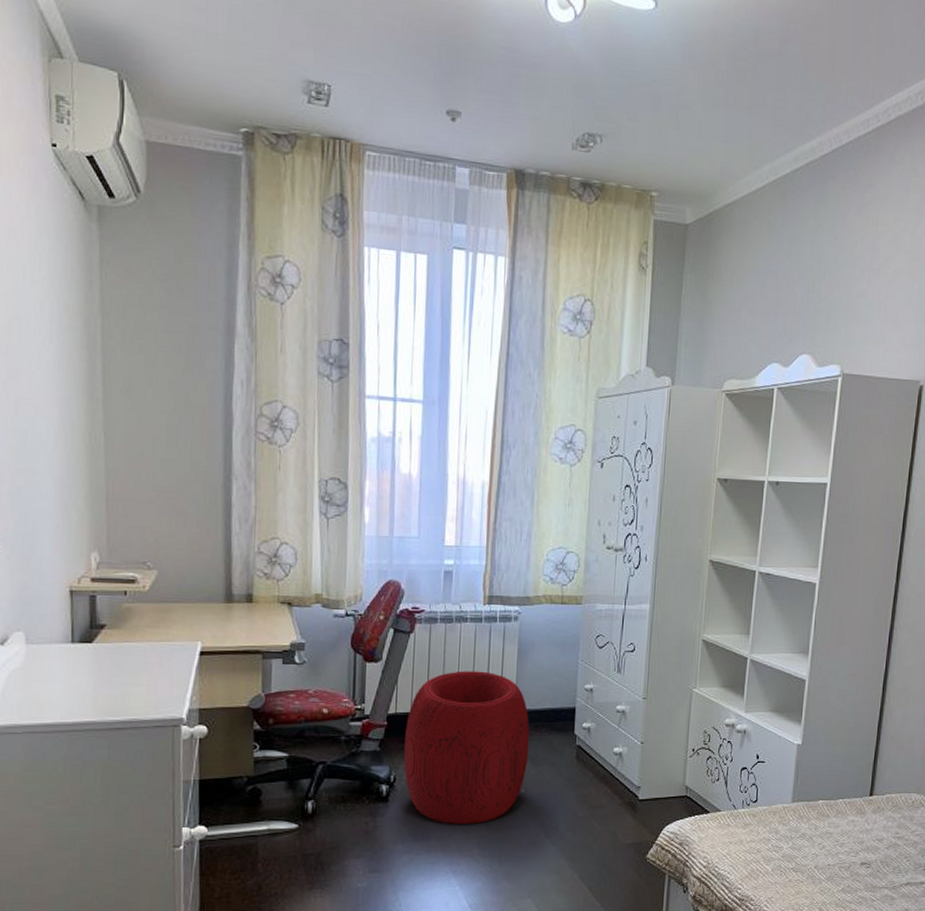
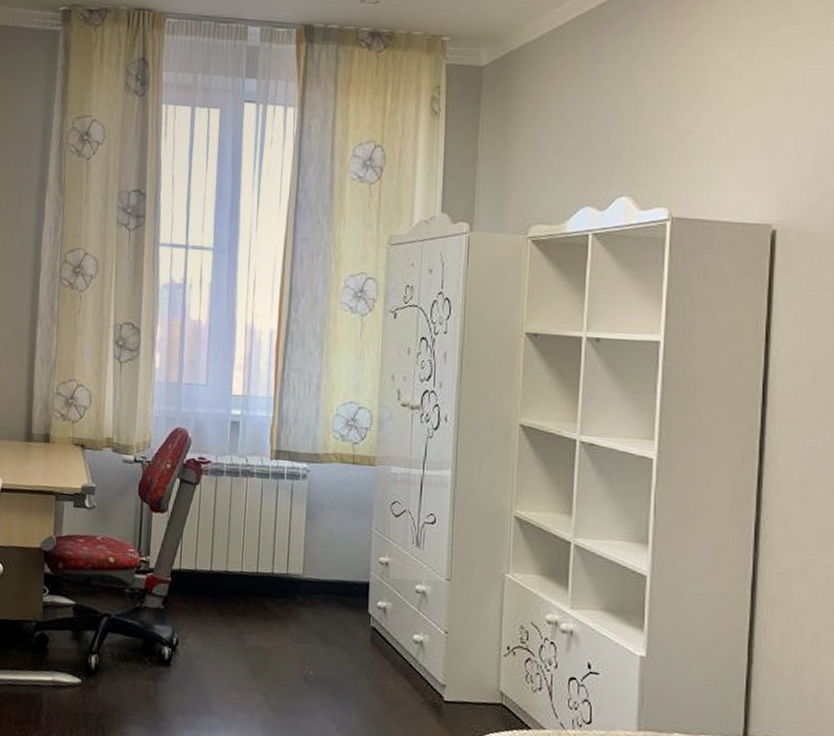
pouf: present [404,671,530,824] -> none [187,529,319,705]

